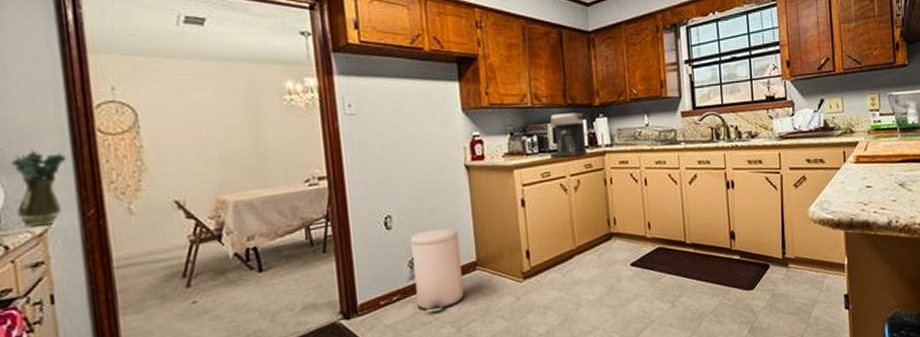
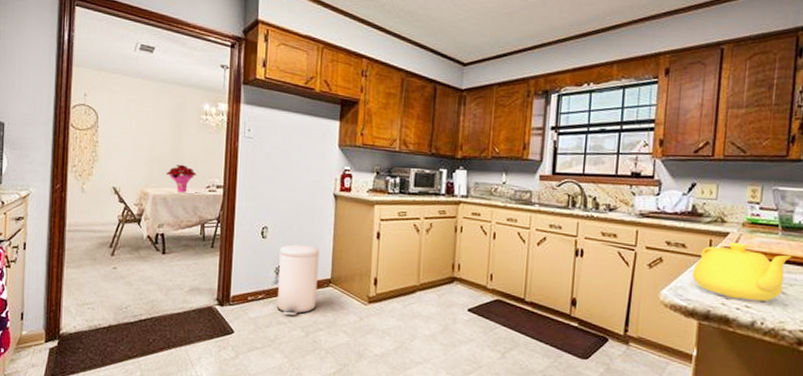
vase: present [11,150,67,227] -> none [13,134,48,191]
flower bouquet: none [247,158,290,193] -> present [165,164,197,193]
coffee maker: present [549,112,587,160] -> none [408,161,445,203]
teapot: none [833,150,911,204] -> present [692,242,792,302]

